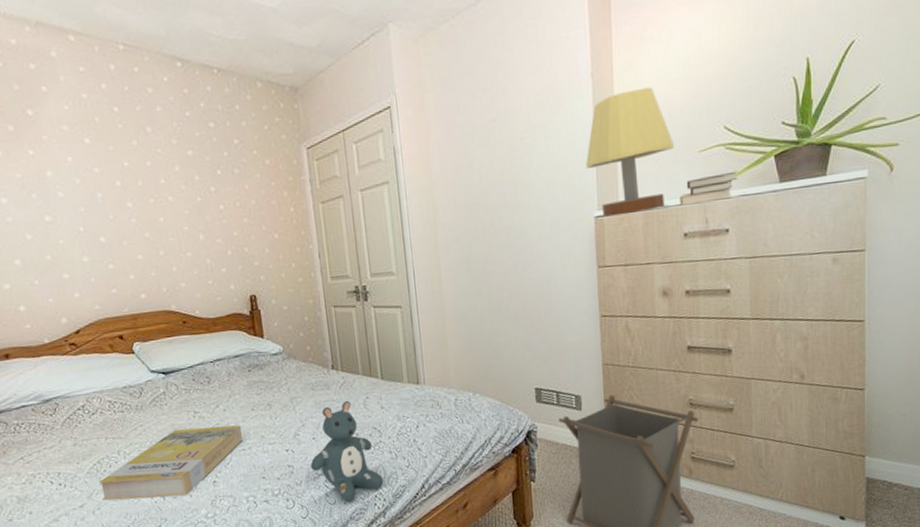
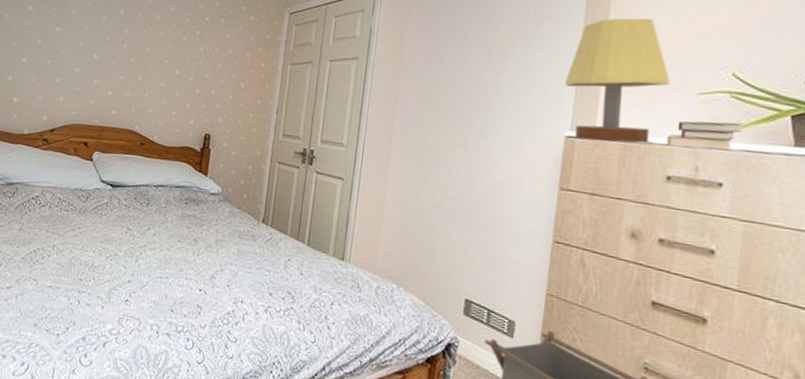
book: present [99,425,243,501] -> none [27,240,165,306]
stuffed animal: present [310,400,384,503] -> none [218,256,286,362]

